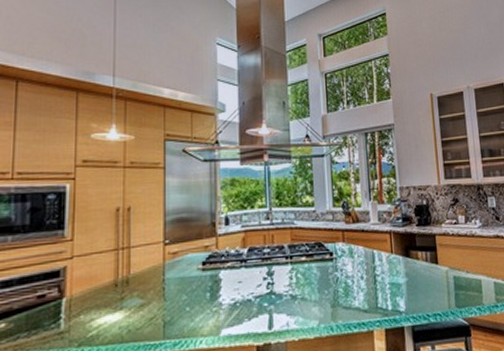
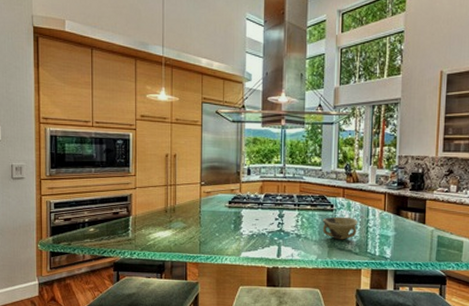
bowl: none [321,265,364,297] -> present [322,216,358,240]

